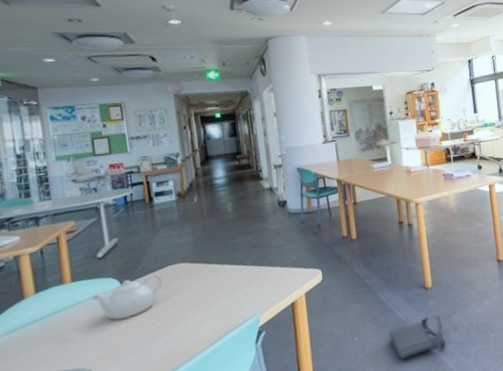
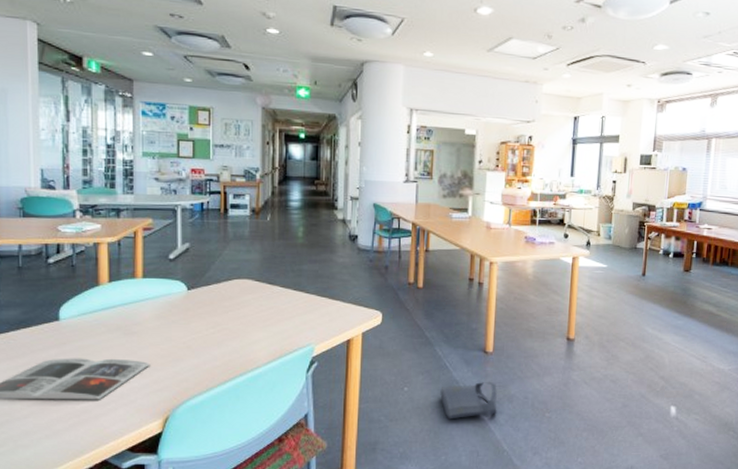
teapot: present [92,273,163,320] -> none [160,284,226,322]

